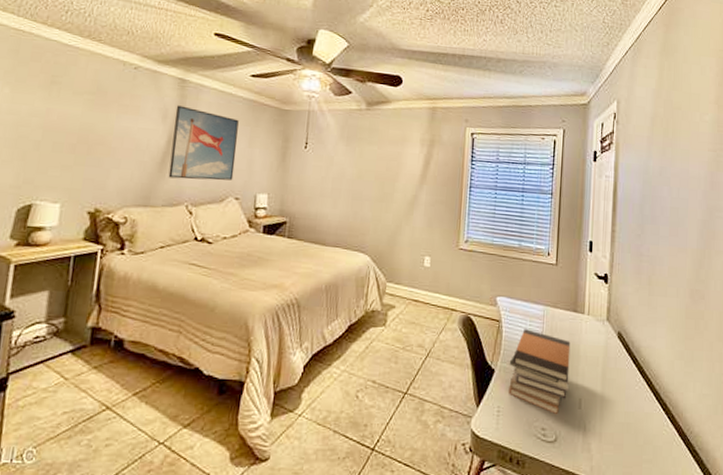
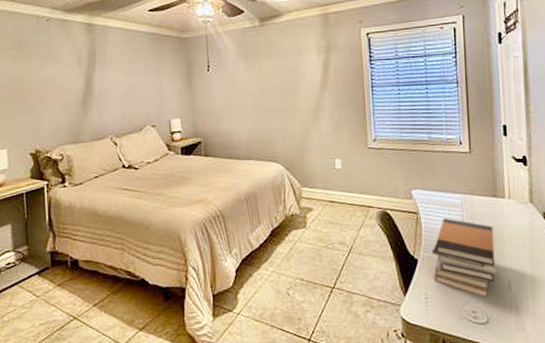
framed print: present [168,105,239,181] -> none [88,48,148,115]

